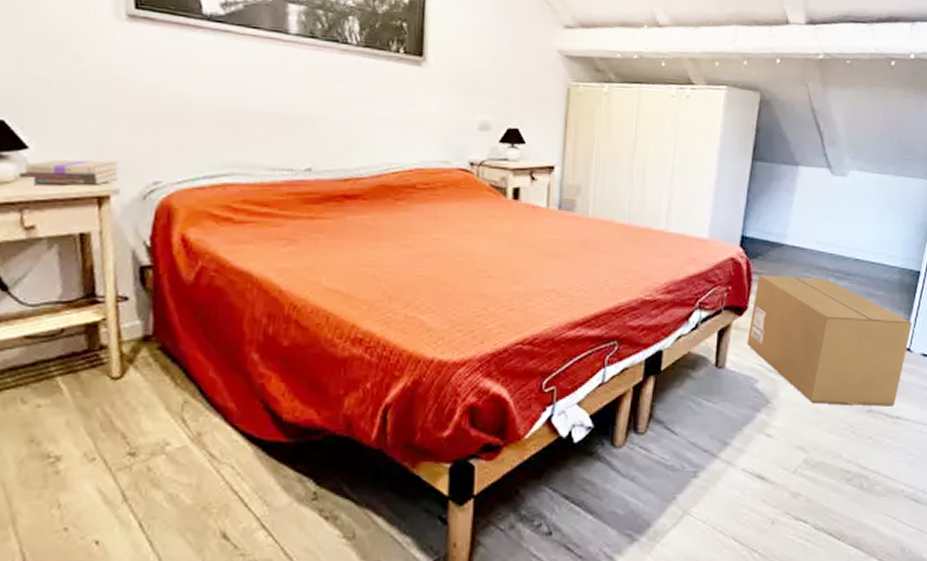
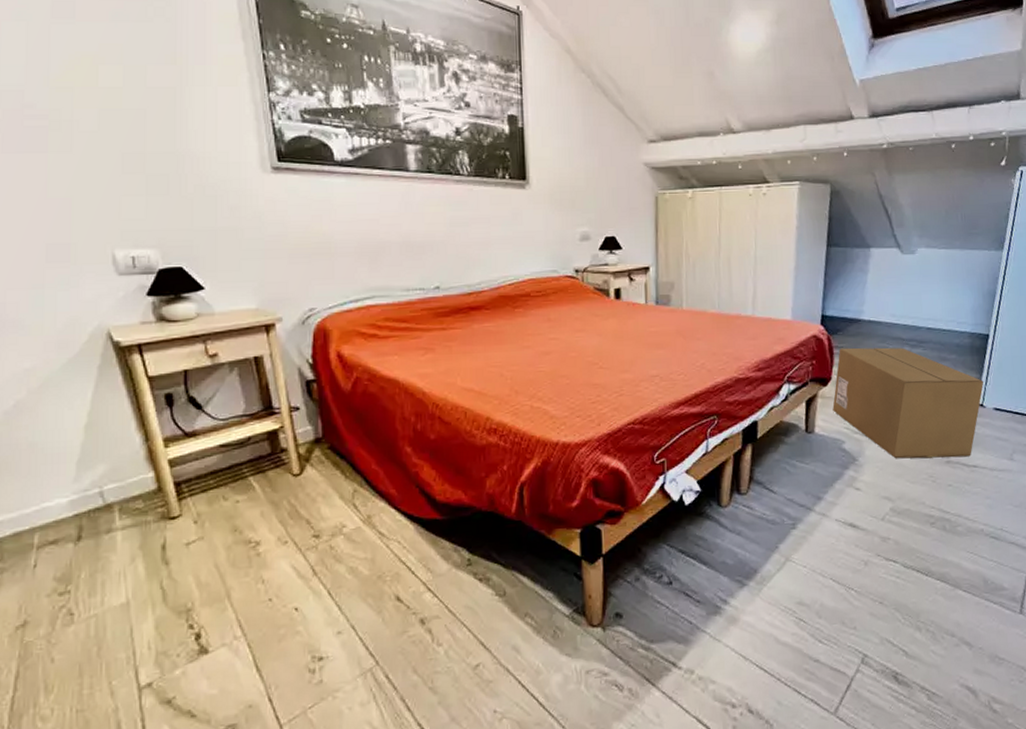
books: present [18,159,119,187] -> none [199,294,279,319]

